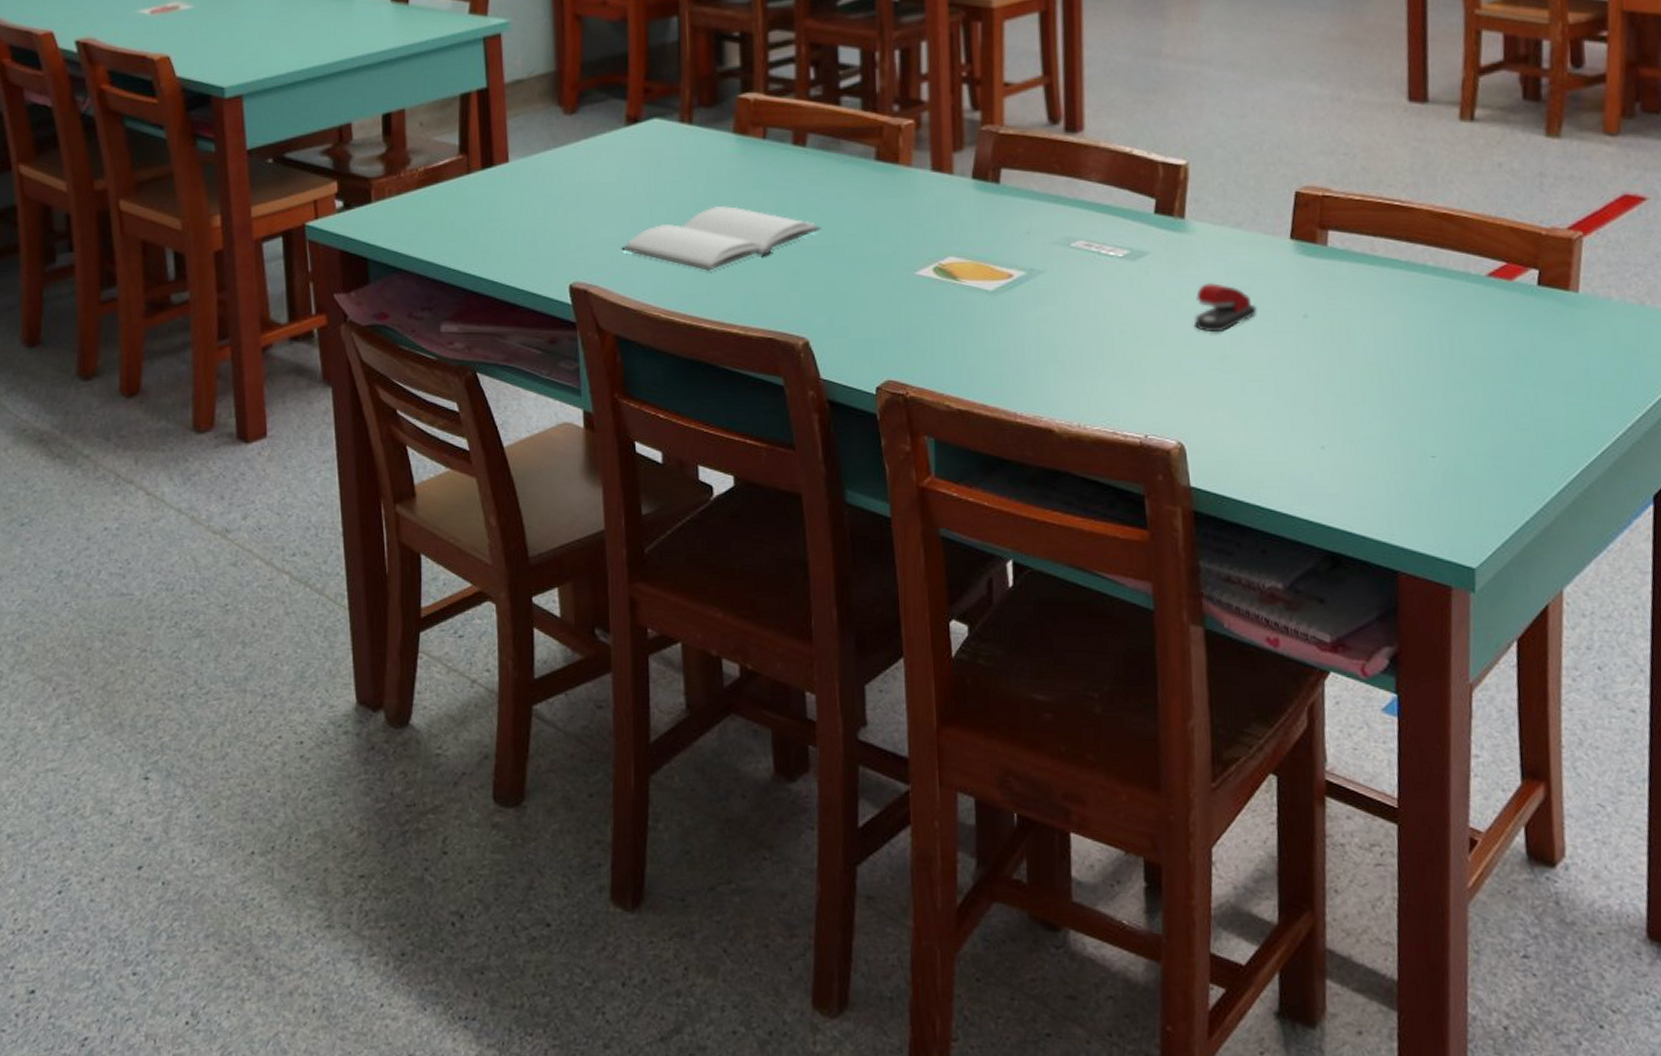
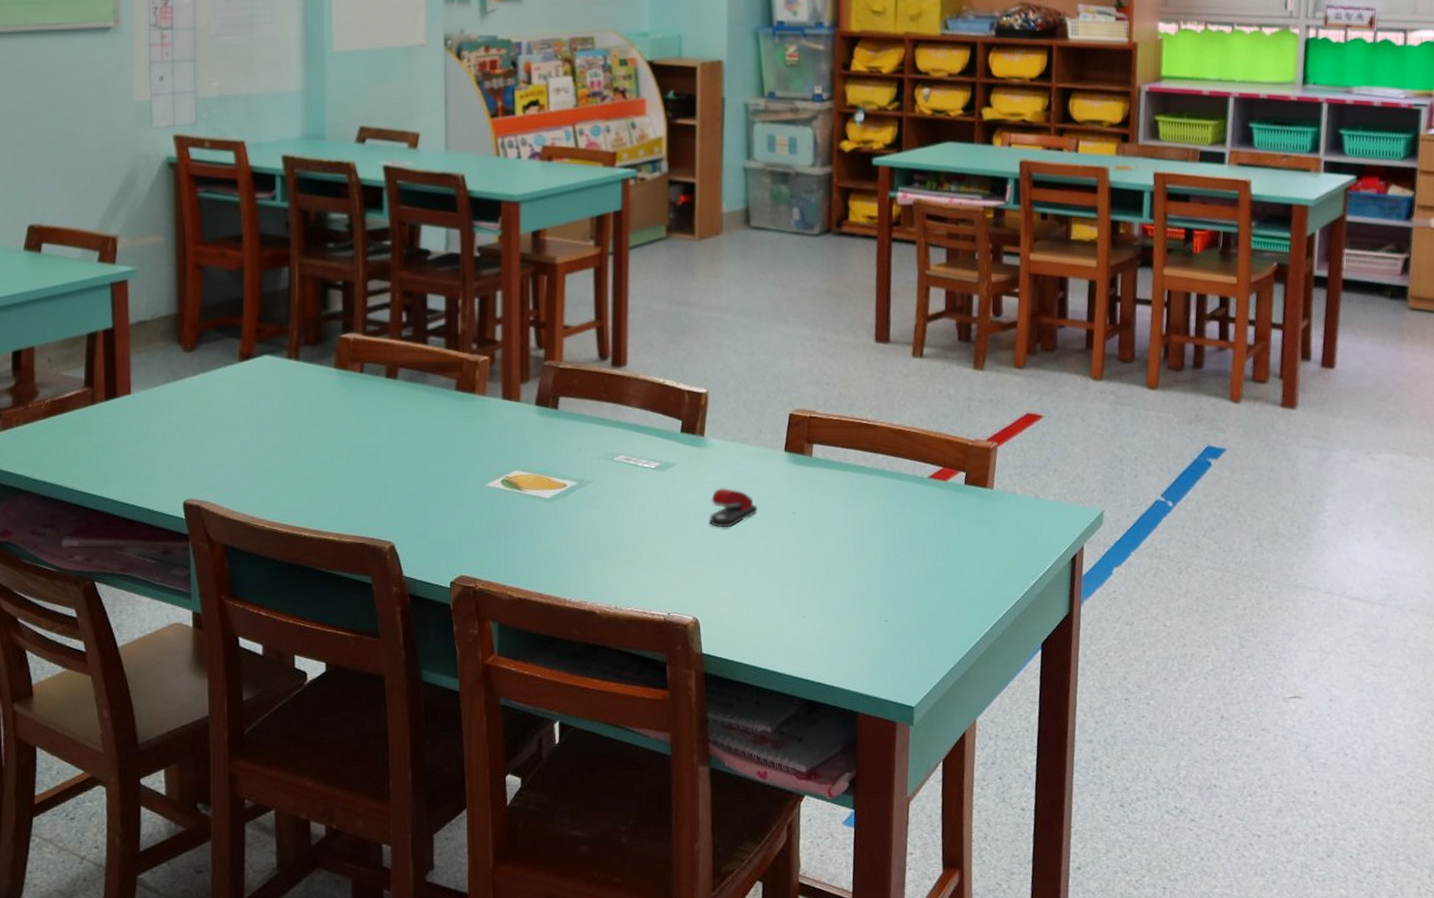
book: present [620,205,821,271] -> none [231,430,408,487]

